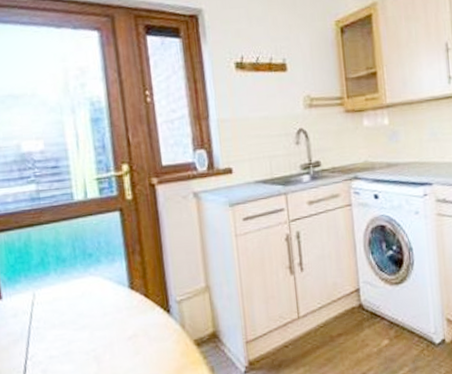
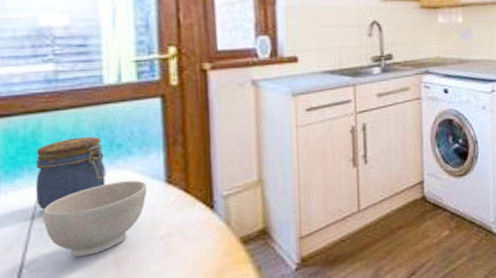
jar: none [29,247,83,311] -> present [35,136,107,210]
bowl: none [38,286,115,352] -> present [43,180,147,257]

